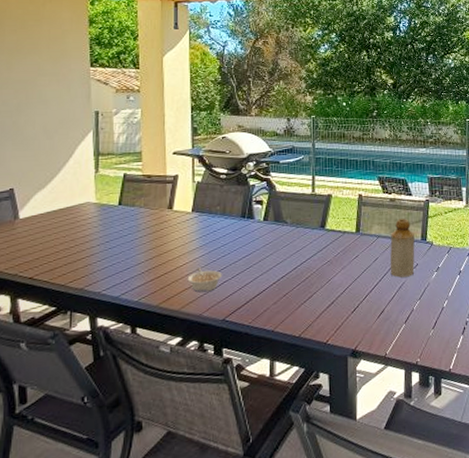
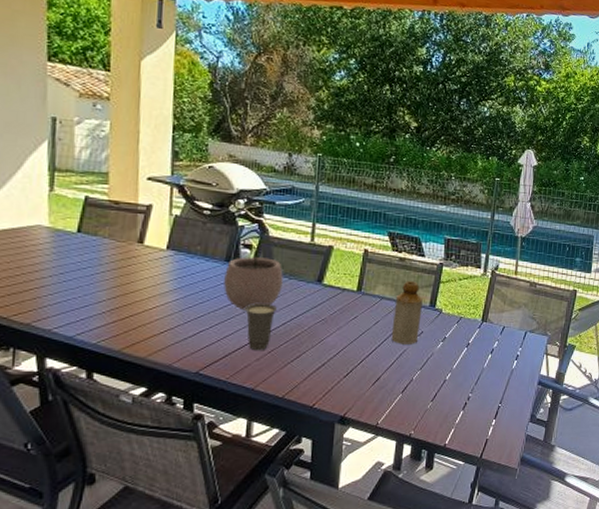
legume: present [187,267,222,293] -> none [157,312,198,341]
plant pot: none [241,197,291,260] -> present [224,242,283,310]
cup: none [261,251,288,296] -> present [245,304,277,351]

